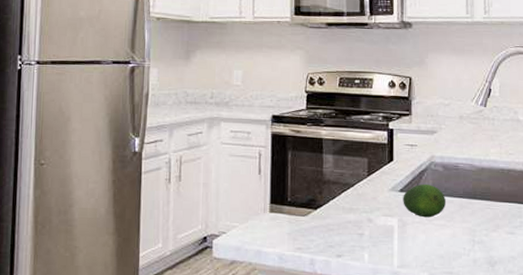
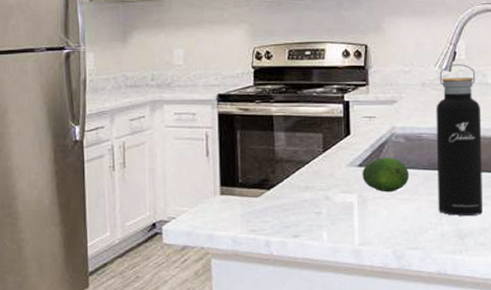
water bottle: none [471,100,513,244] -> present [436,64,483,216]

